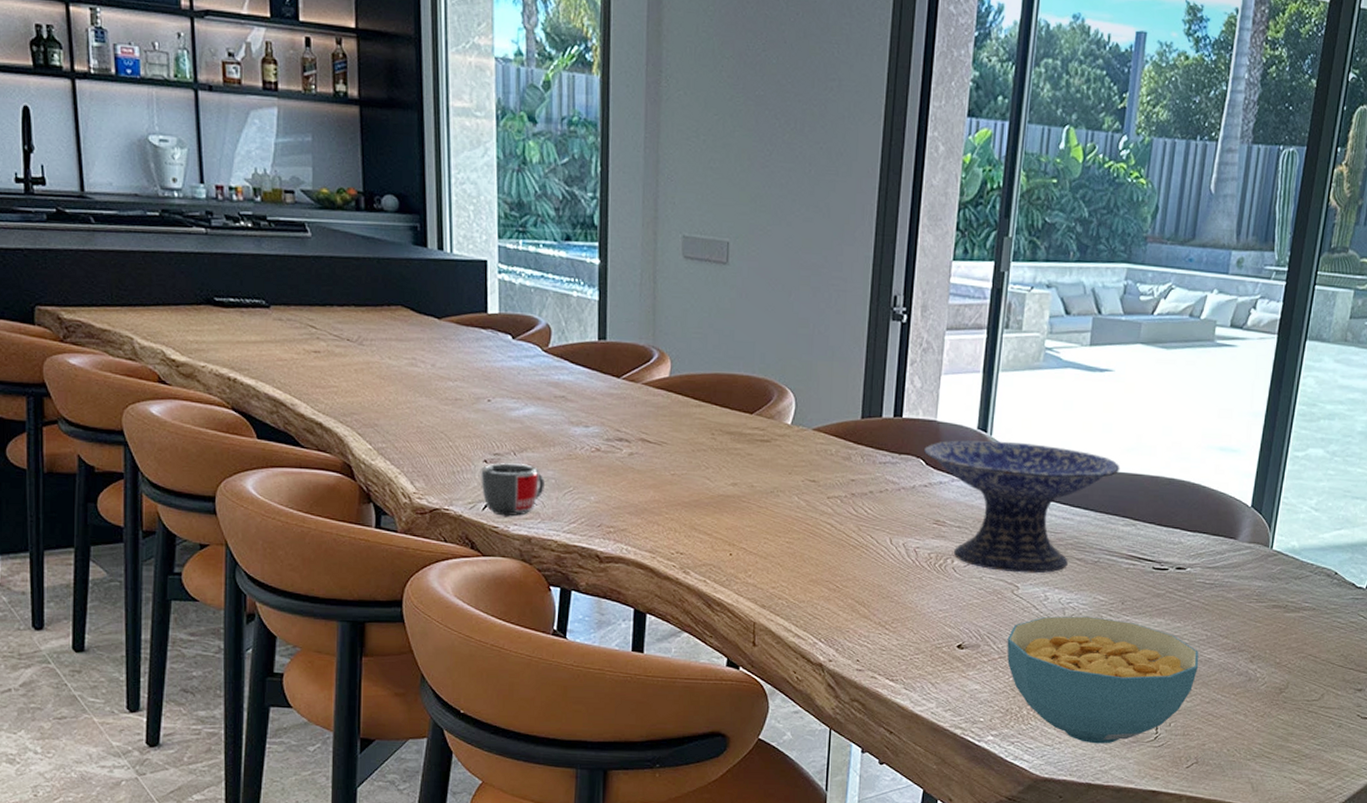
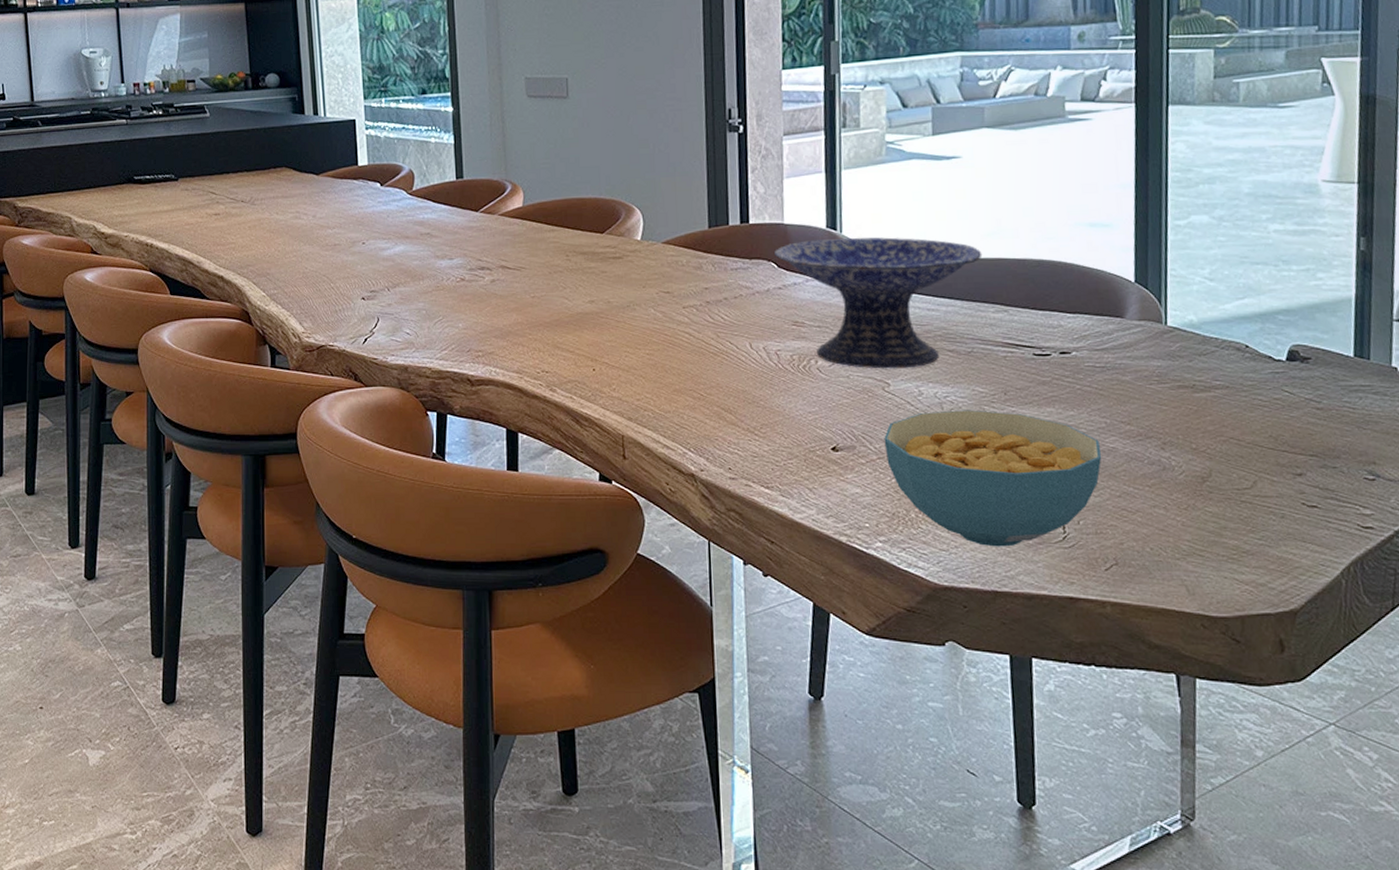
mug: present [481,463,545,517] -> none [360,298,417,348]

